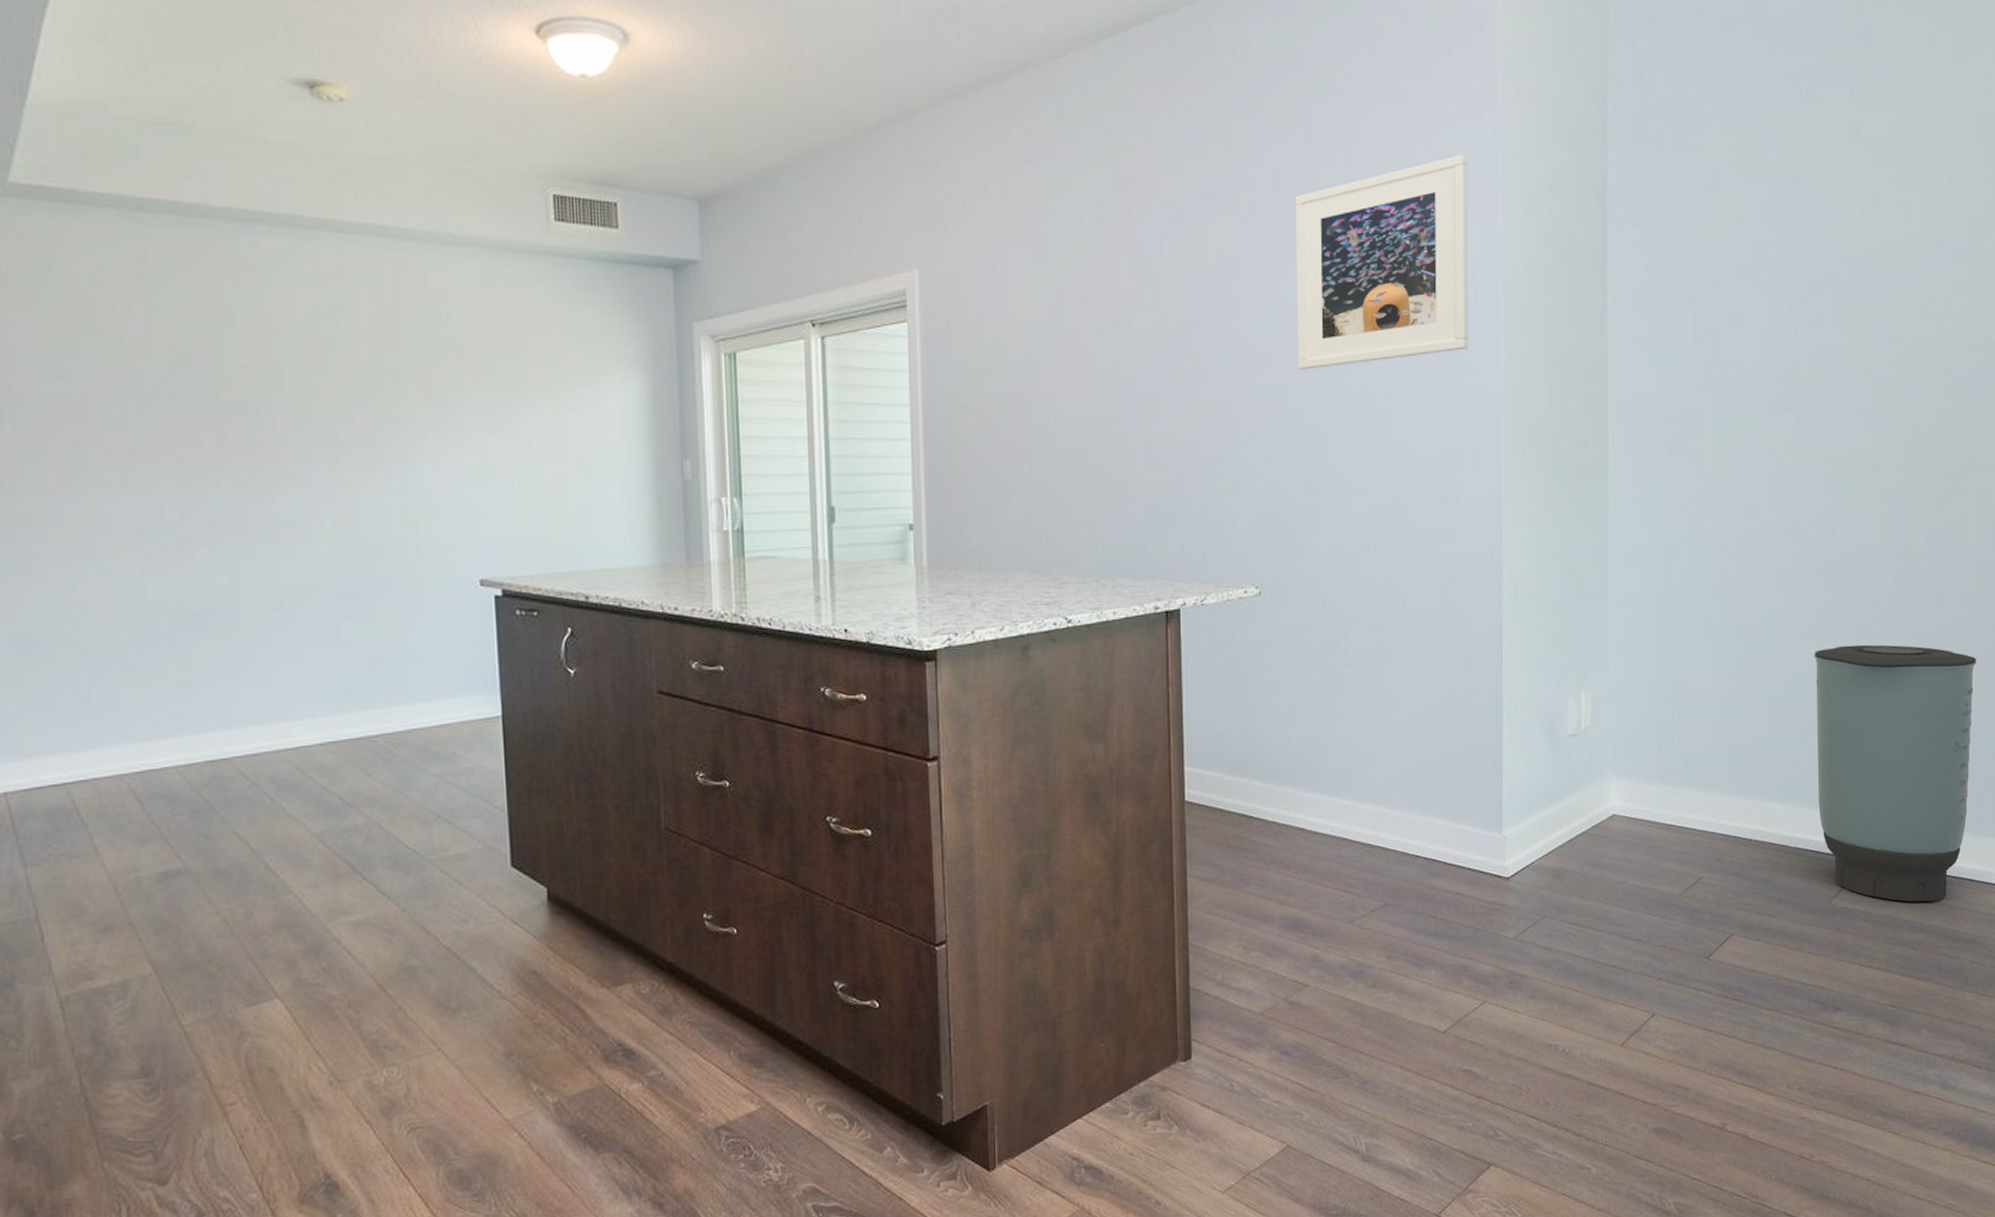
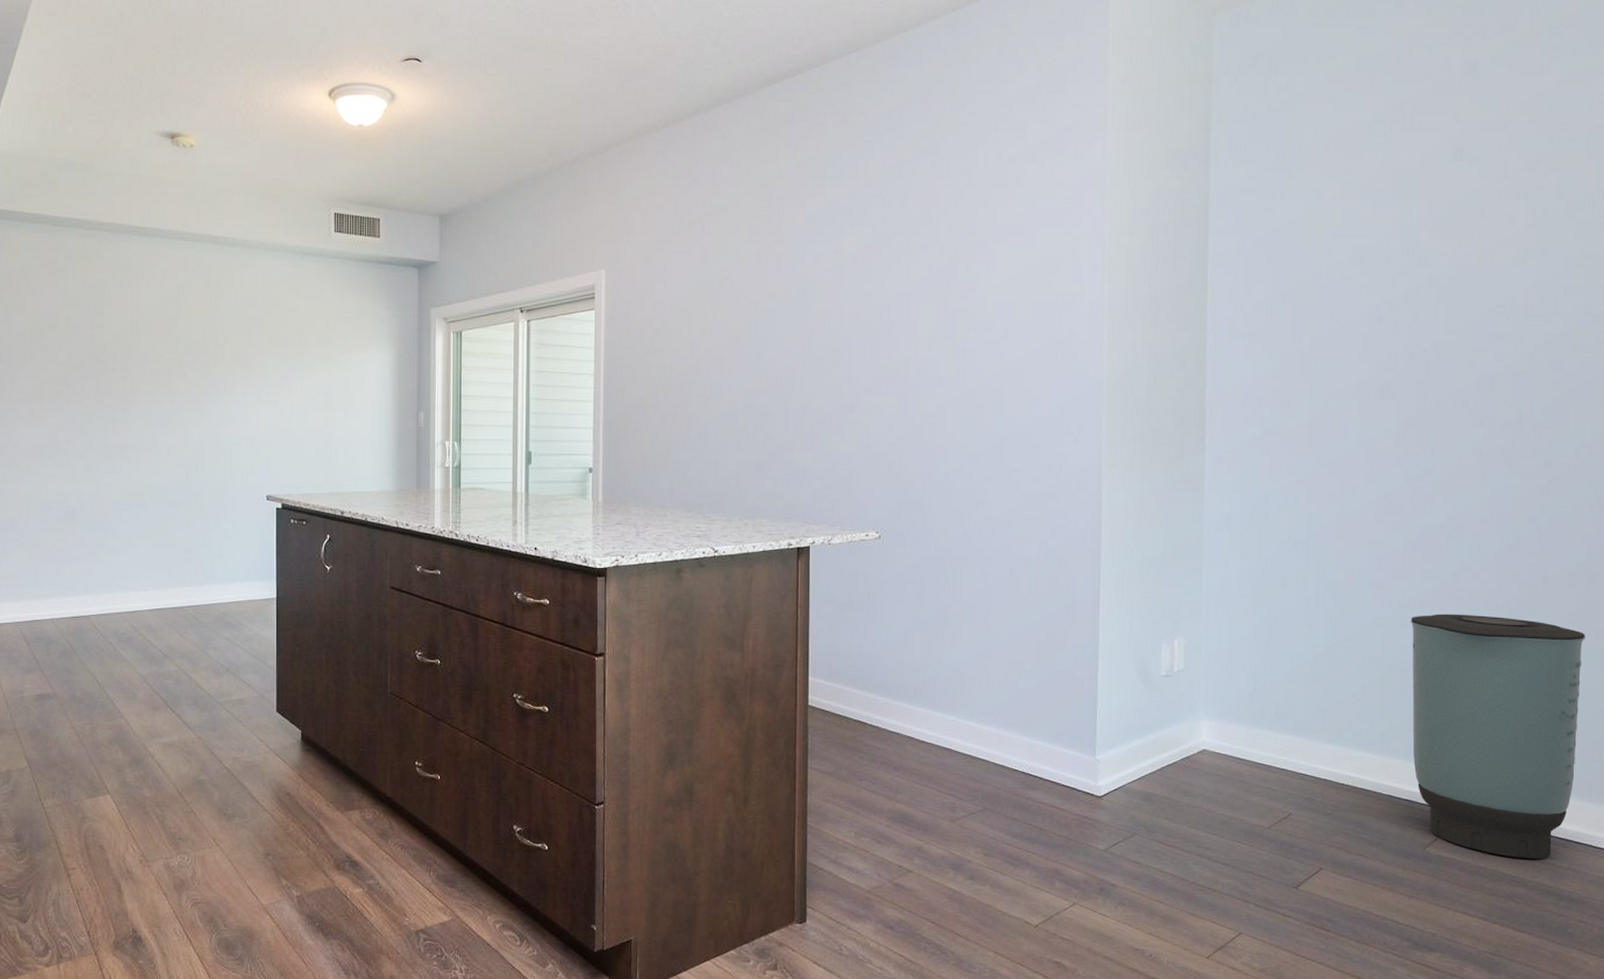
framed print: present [1295,154,1468,370] -> none [919,175,1078,354]

